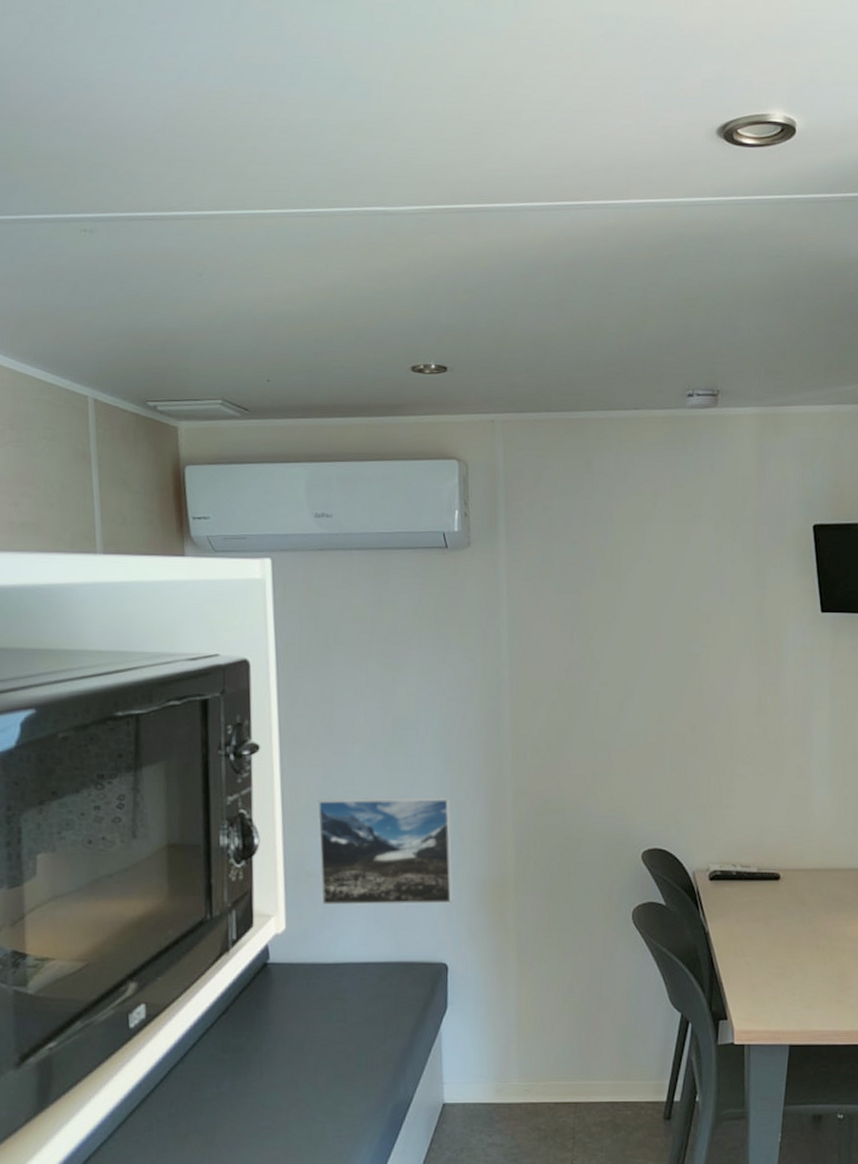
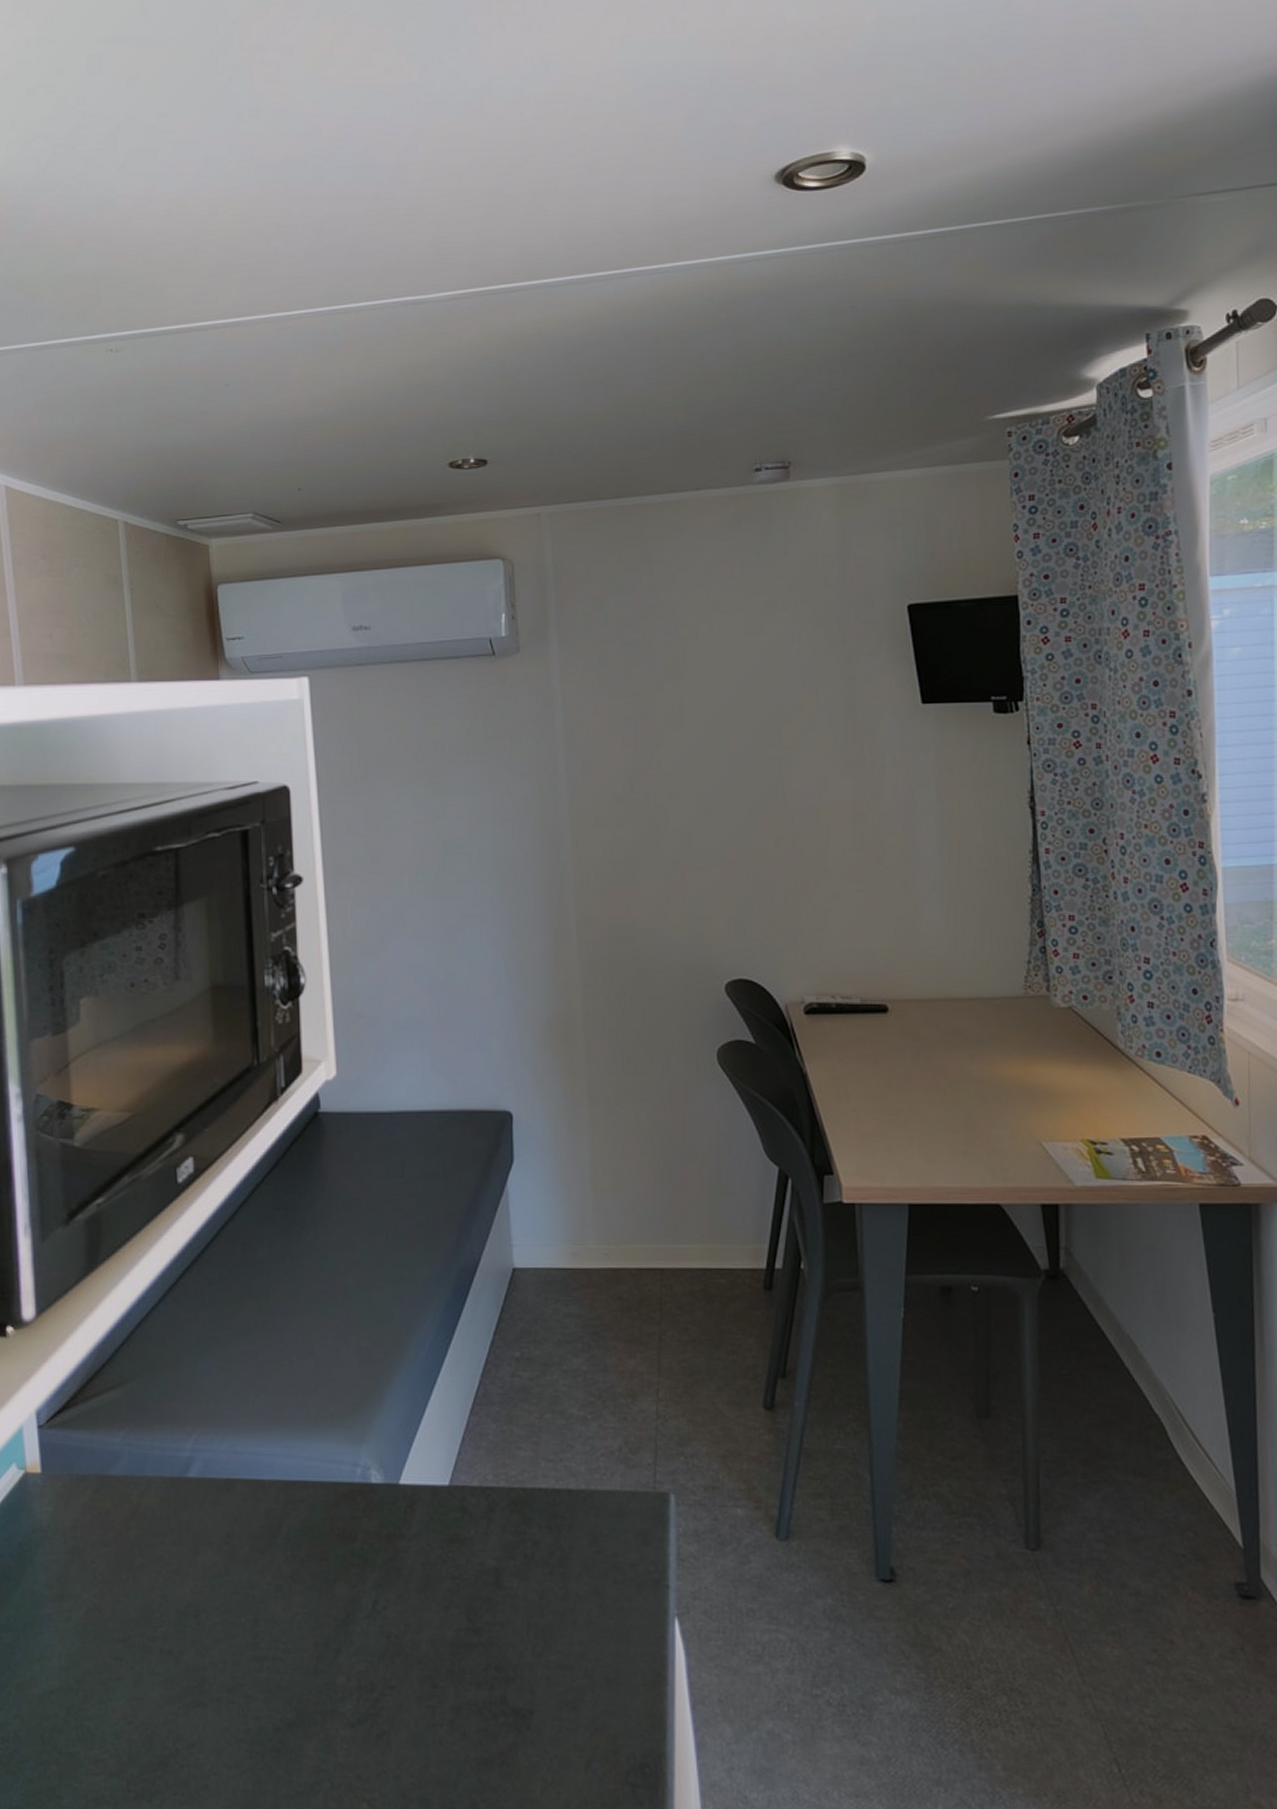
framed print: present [317,796,454,906] -> none [366,926,516,1049]

